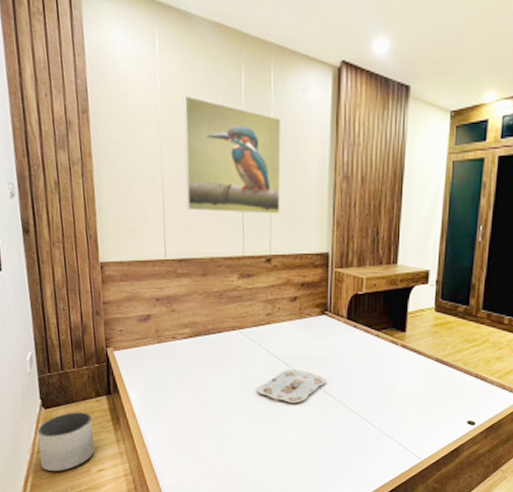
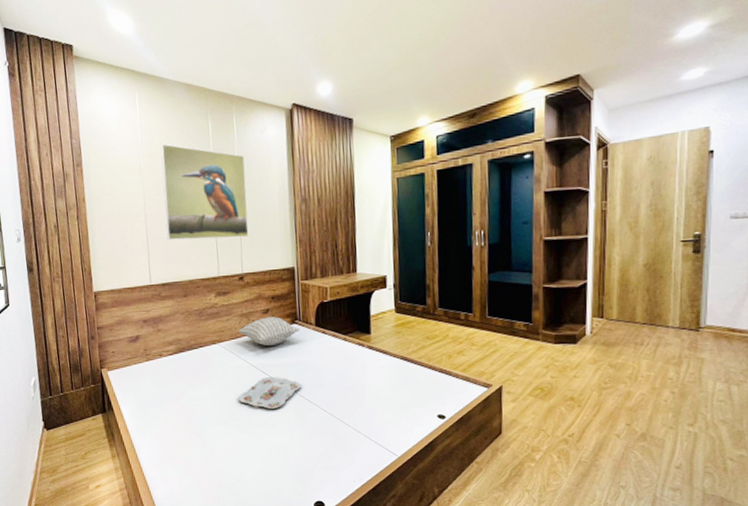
planter: present [37,412,95,472] -> none [40,431,92,491]
pillow: none [261,305,330,336] -> present [238,316,300,346]

